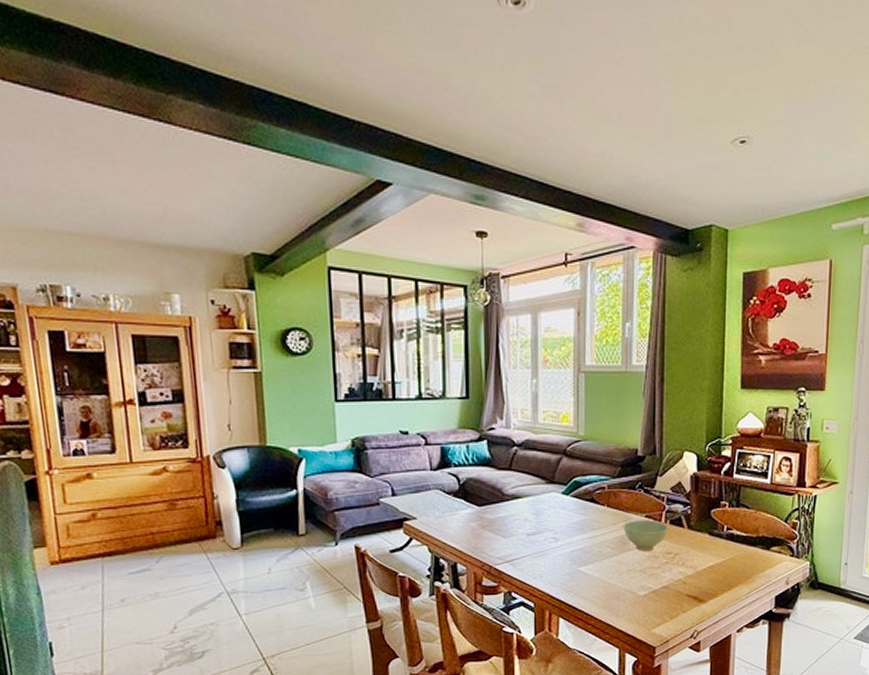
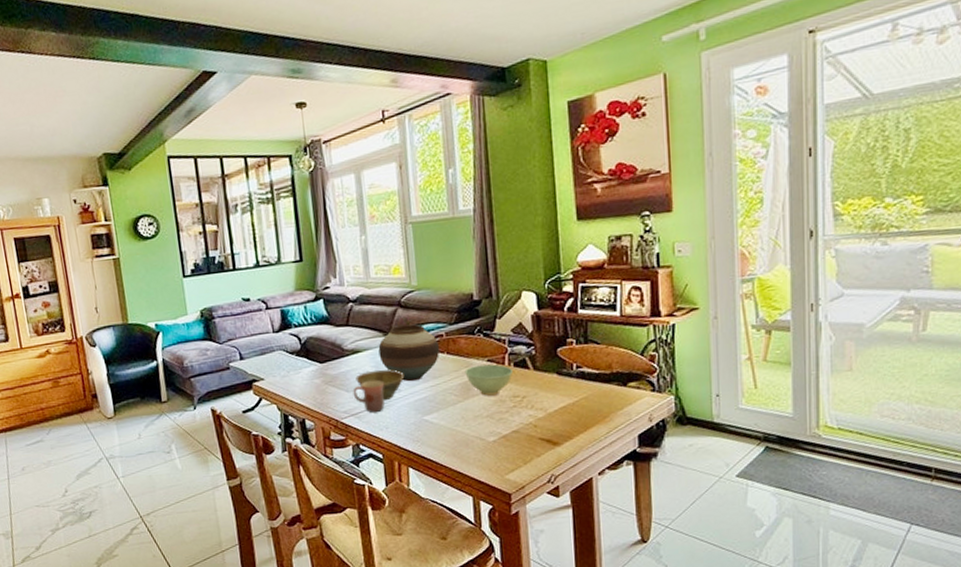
mug: none [509,527,543,560] -> present [353,380,385,412]
bowl: none [513,518,563,548] -> present [355,369,405,400]
vase: none [539,474,601,532] -> present [378,324,440,382]

